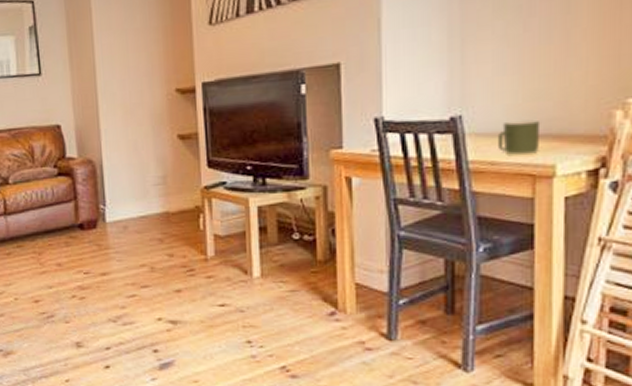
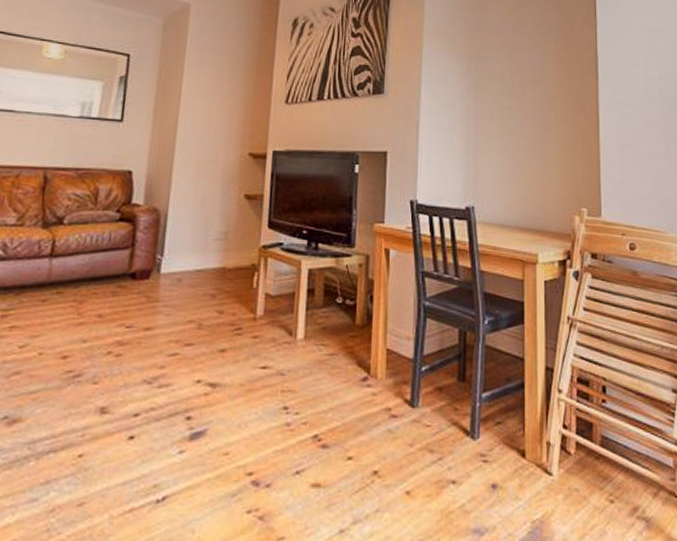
mug: present [498,120,541,156] -> none [499,215,528,245]

